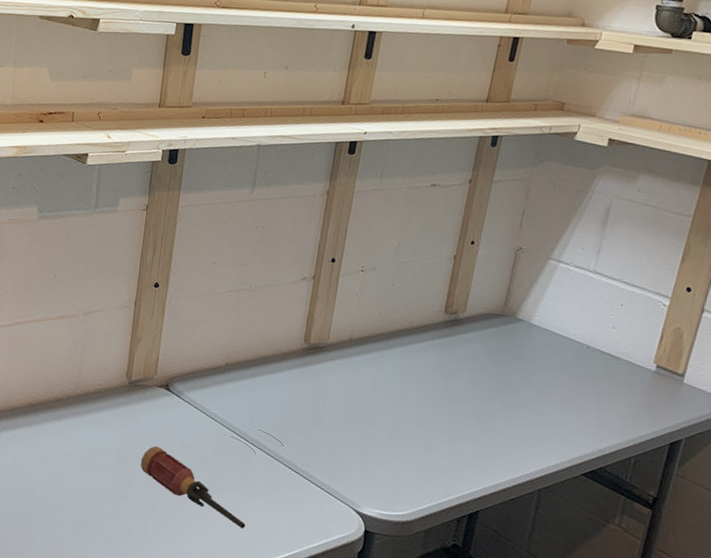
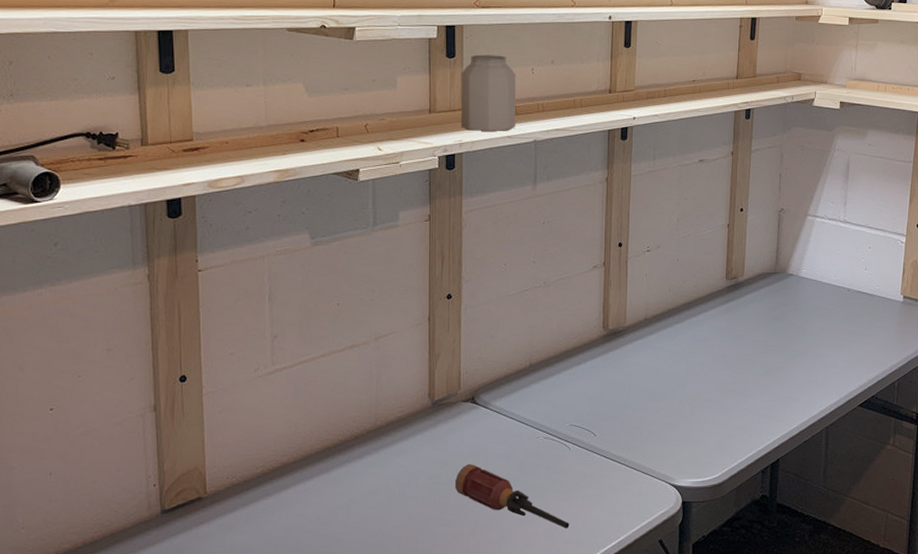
jar: none [188,54,248,132] -> present [460,54,516,131]

